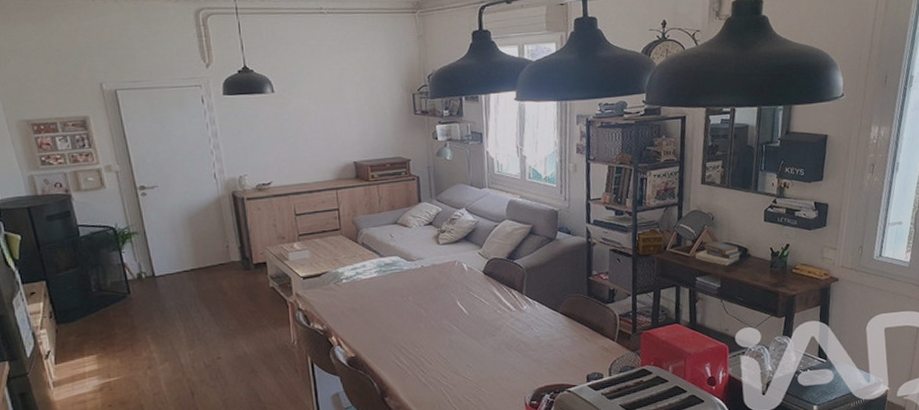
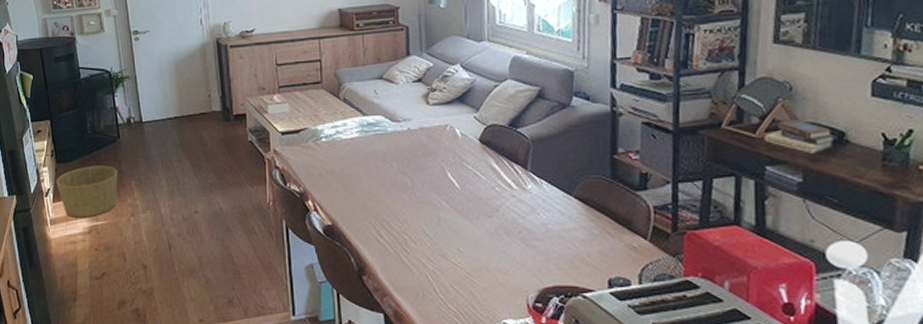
basket: none [57,322,131,378] -> present [56,165,118,218]
decorative box: present [631,227,664,256] -> none [671,96,718,133]

